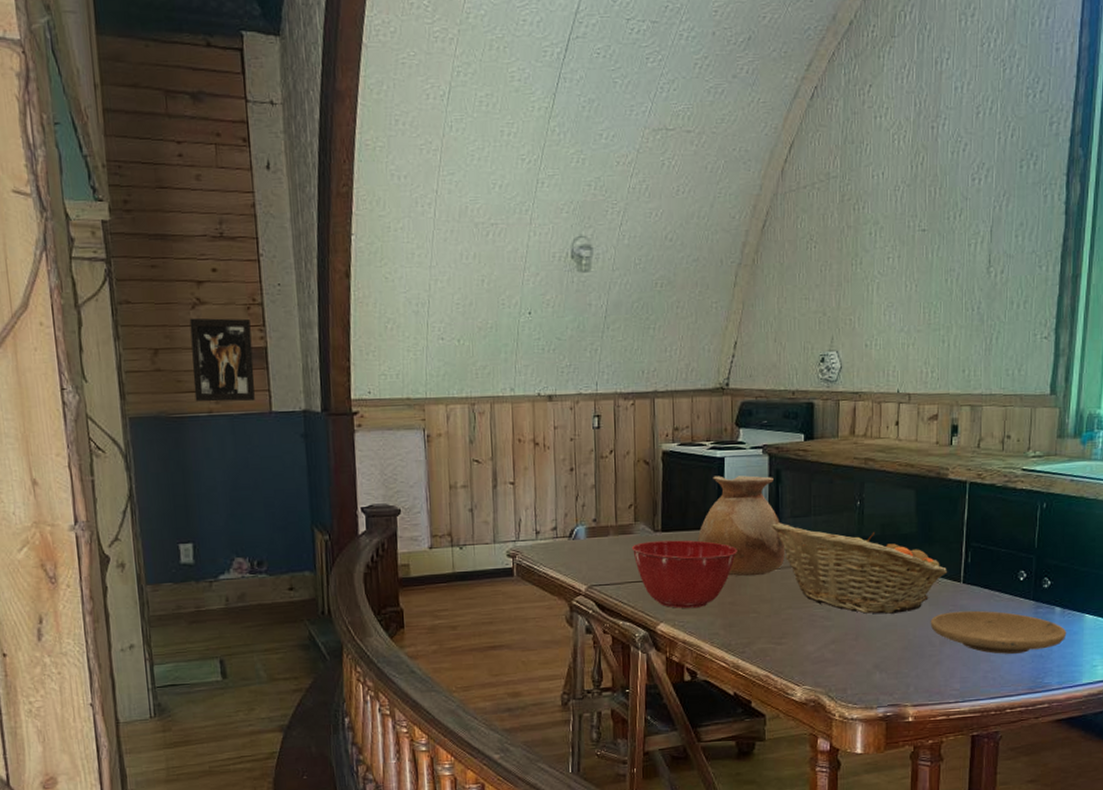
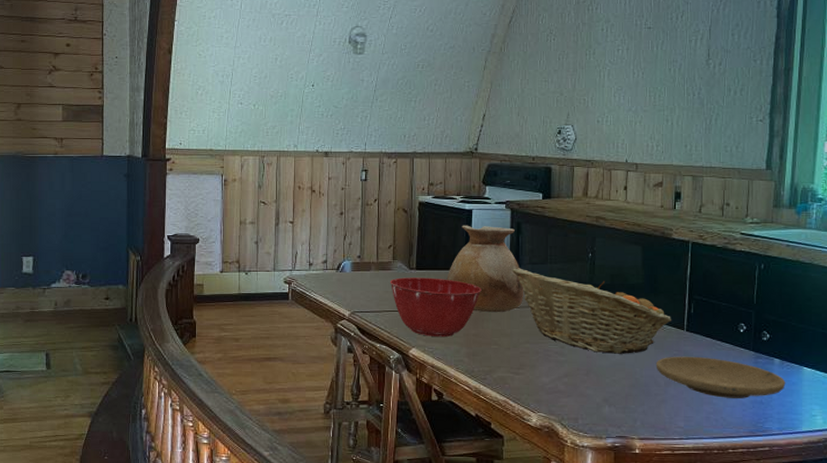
wall art: present [189,318,255,402] -> none [45,81,92,147]

